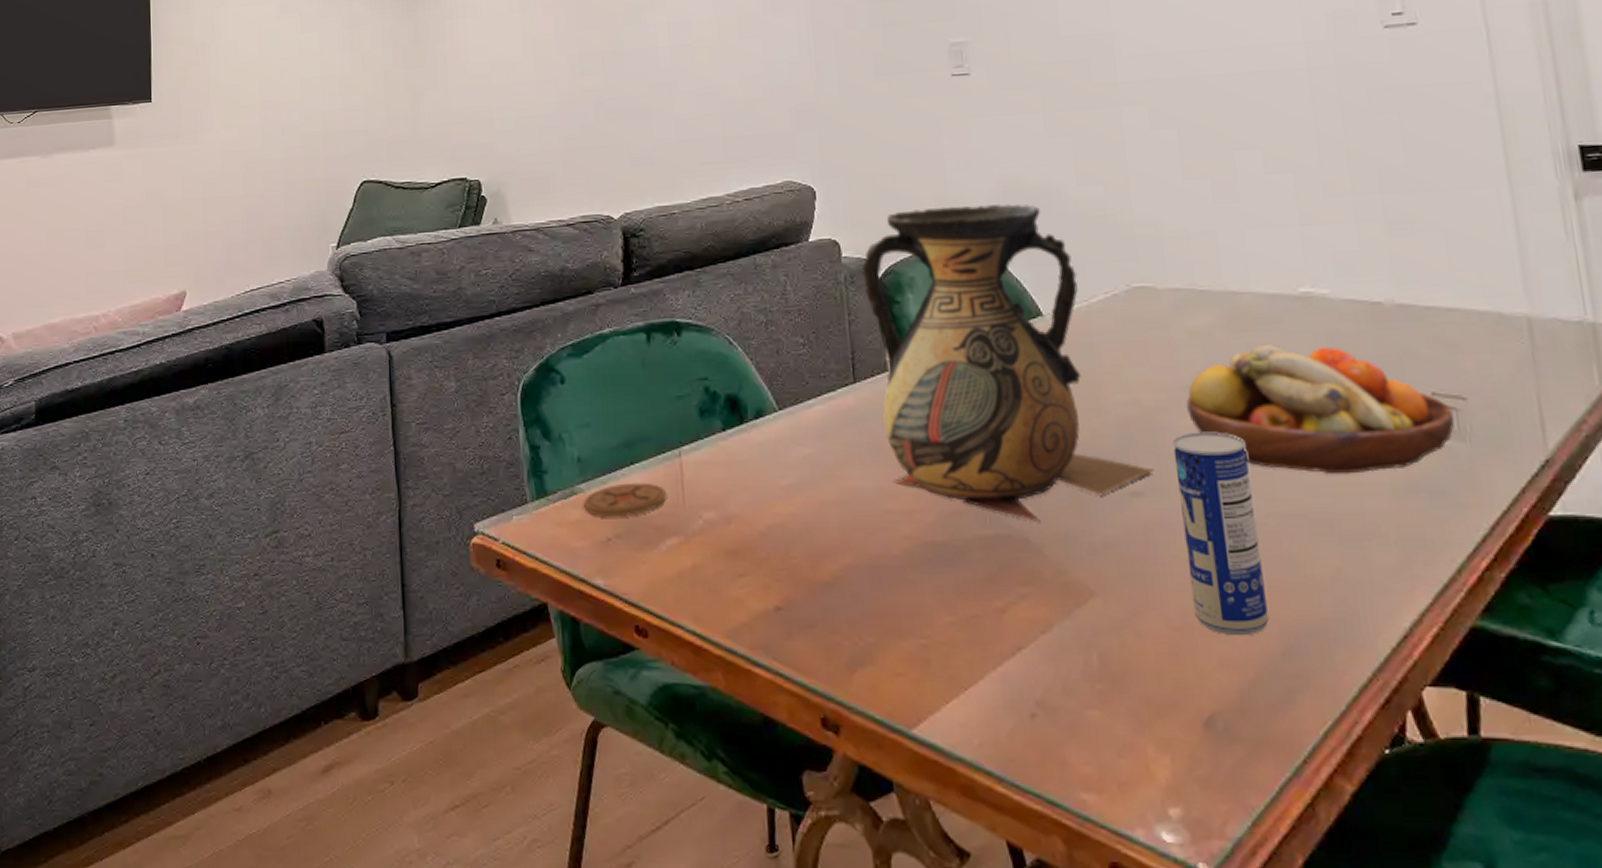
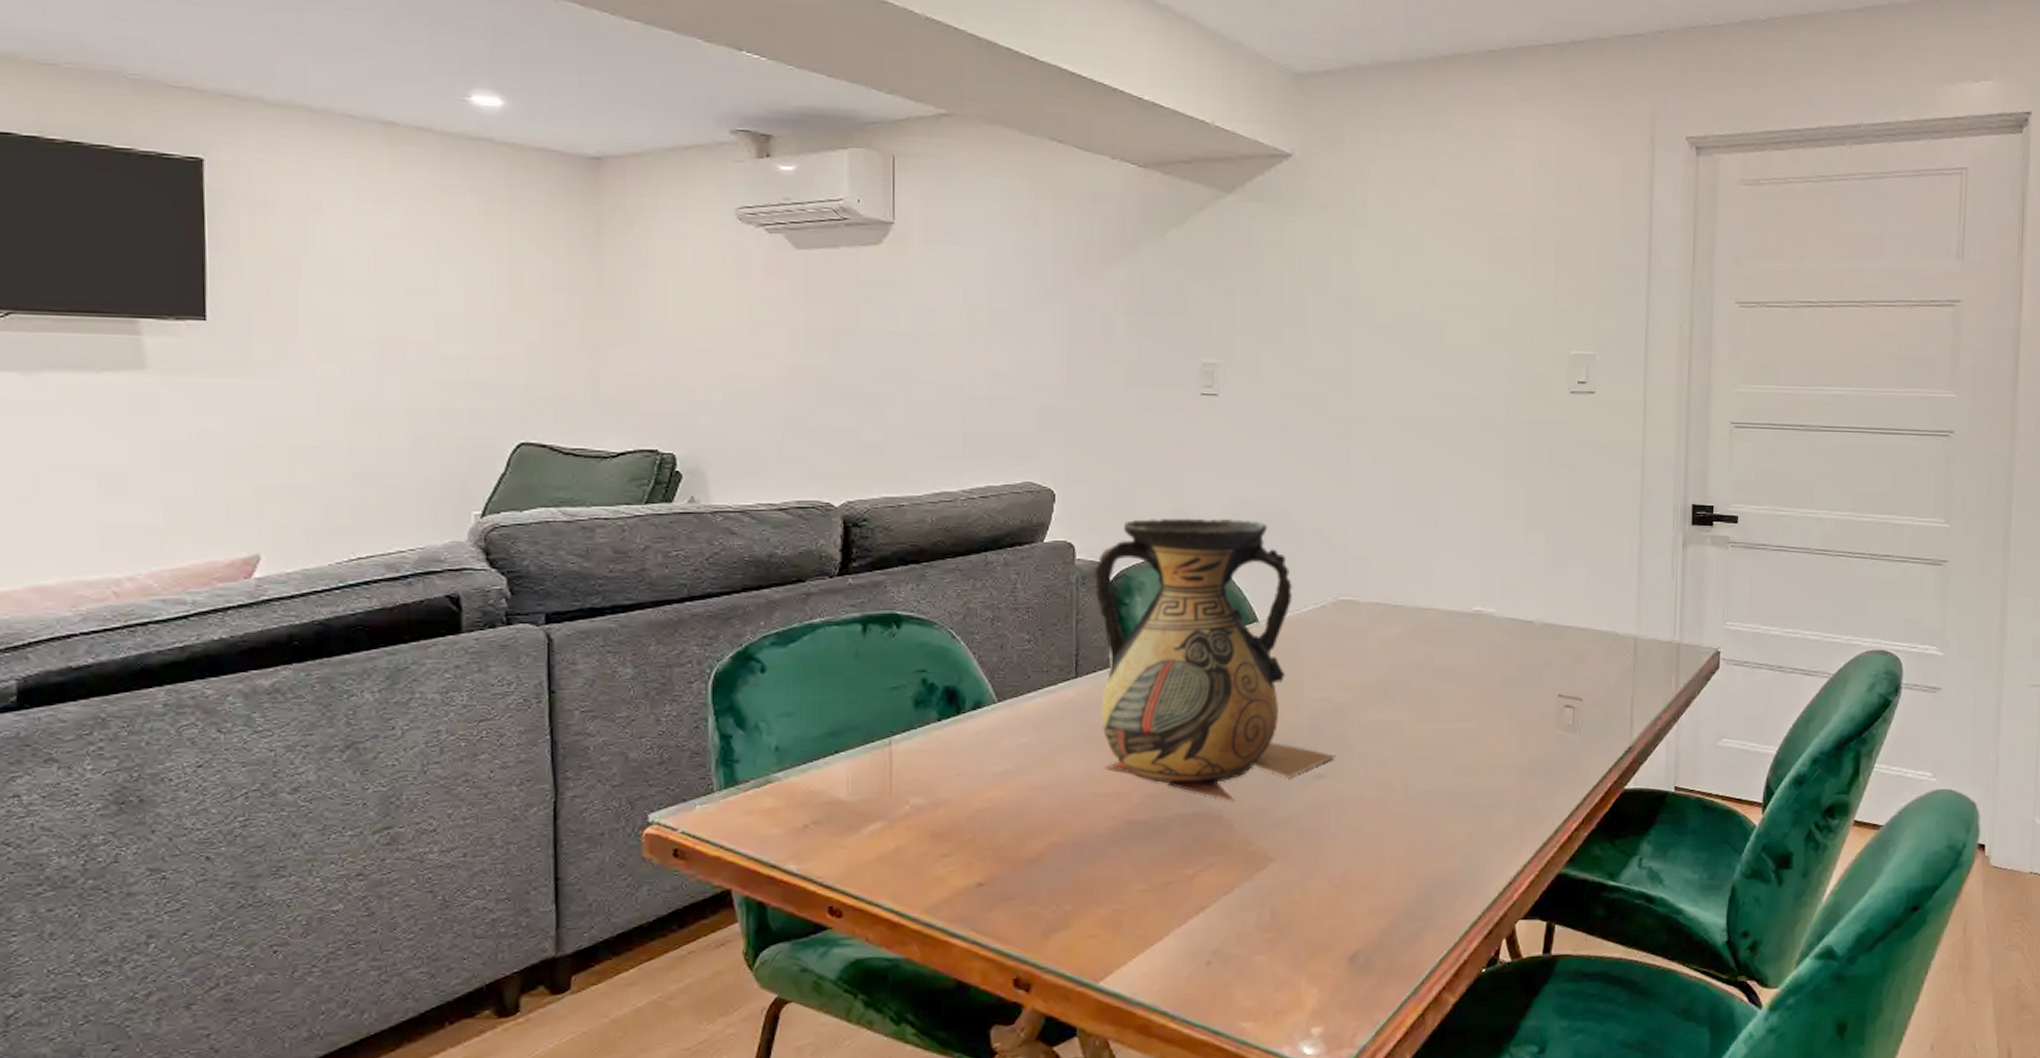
coaster: present [584,482,667,518] -> none [780,770,873,805]
beverage can: present [1172,432,1269,636] -> none [1353,724,1413,889]
fruit bowl: present [1186,345,1455,475] -> none [1370,653,1572,759]

